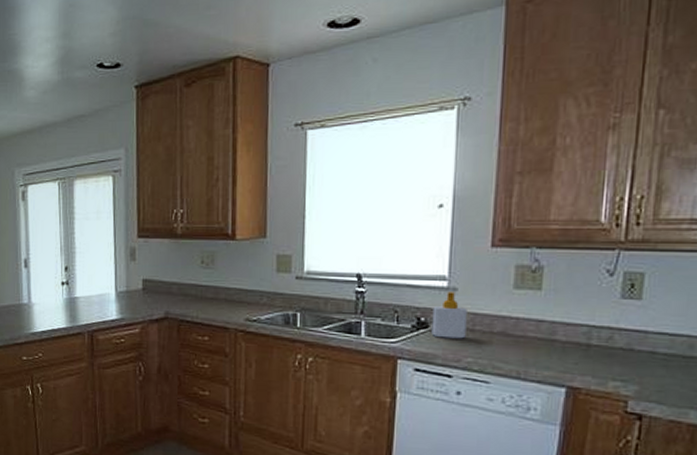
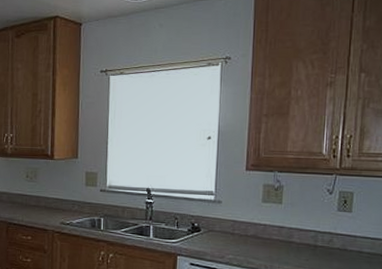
soap bottle: present [431,292,467,339] -> none [202,204,229,240]

